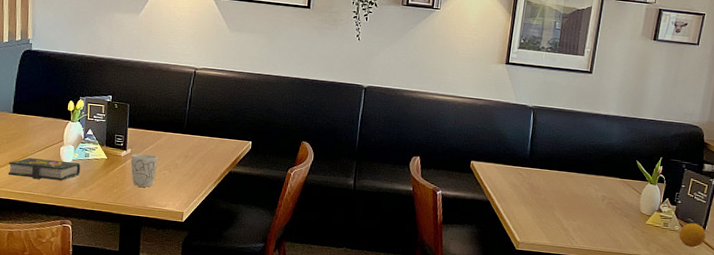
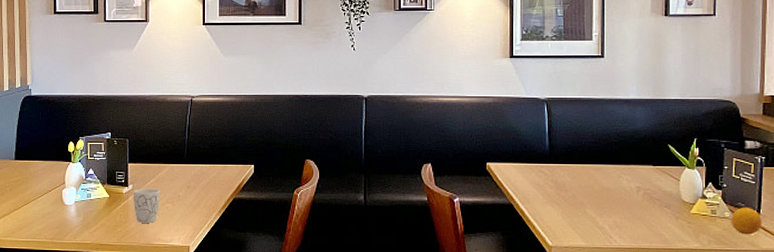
book: present [8,157,81,181] -> none [12,203,83,225]

